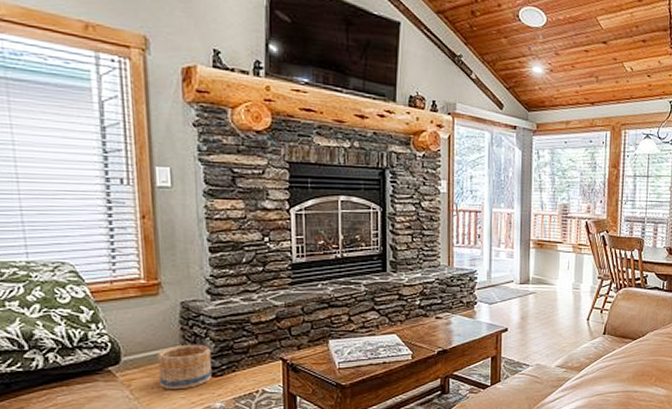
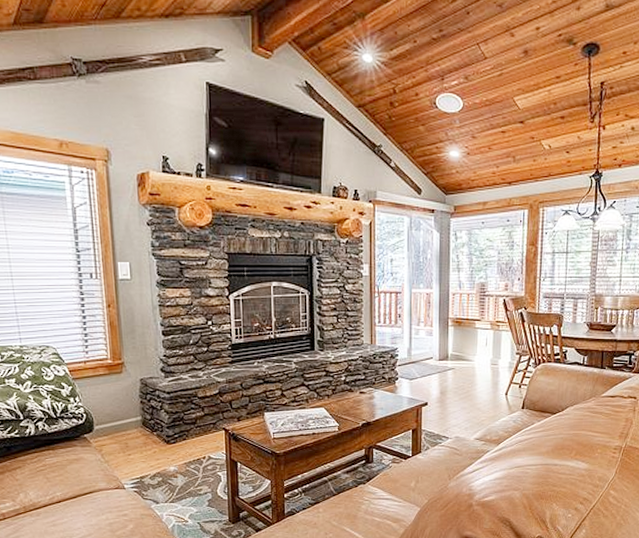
basket: present [157,344,212,390] -> none [122,415,166,455]

